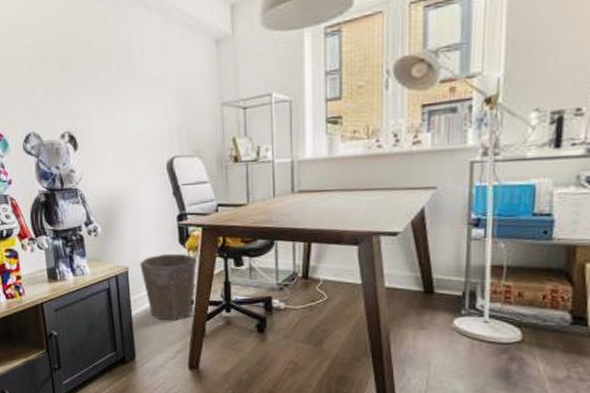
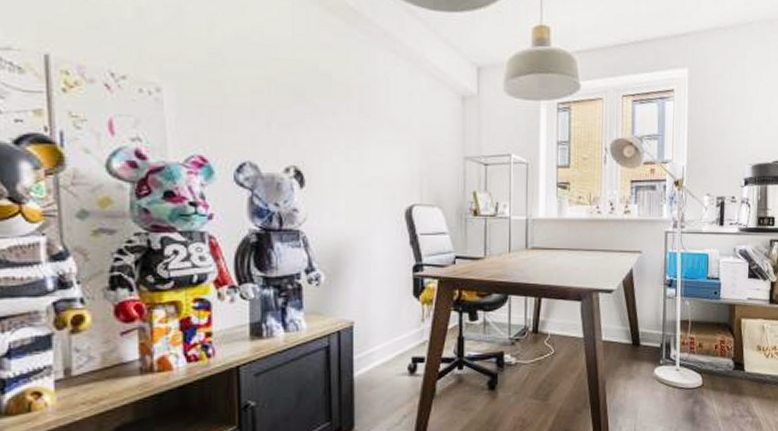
waste bin: present [140,253,198,321] -> none [367,306,432,382]

